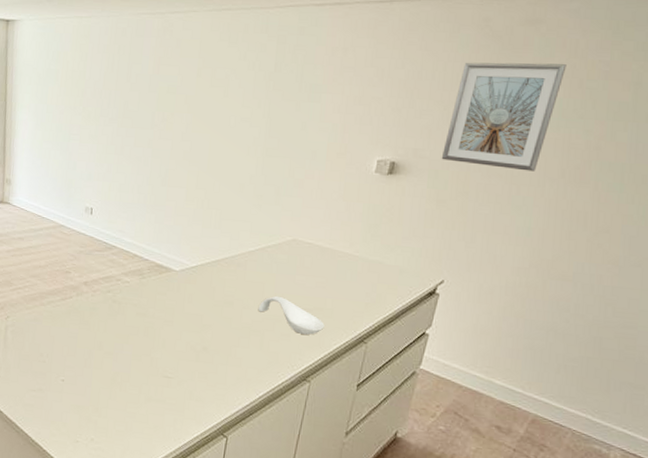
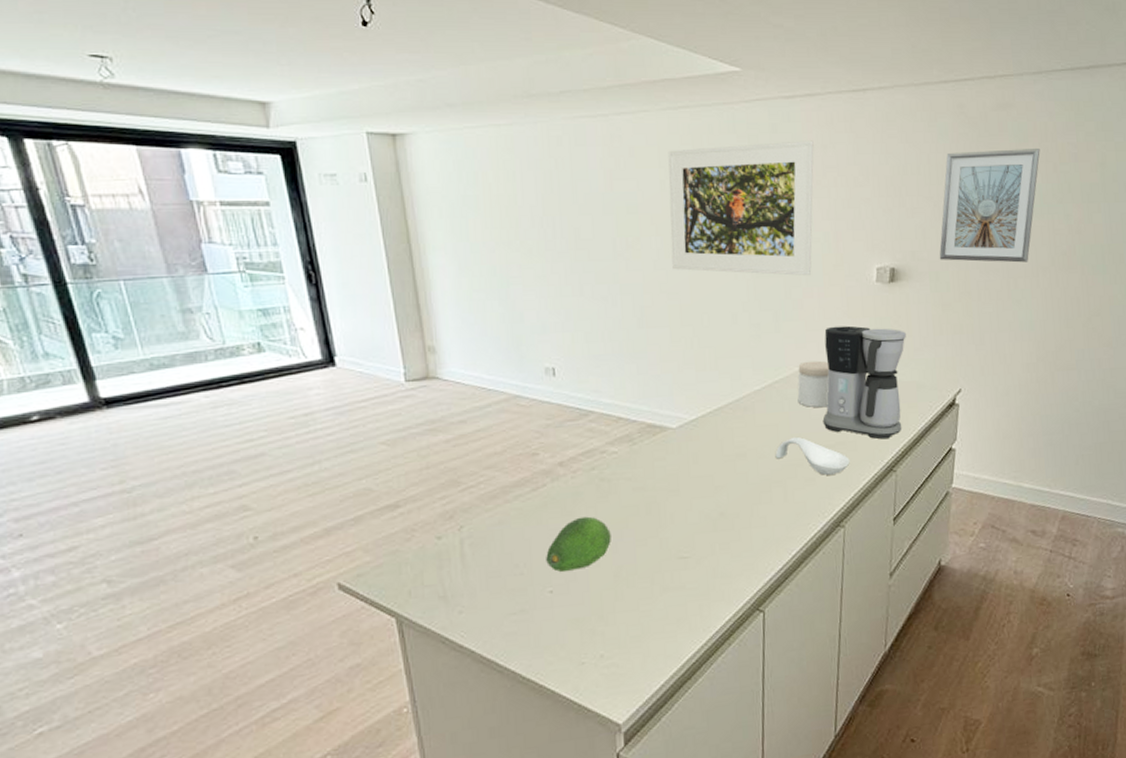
fruit: none [63,327,114,368] -> present [546,516,611,572]
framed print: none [196,43,336,160] -> present [668,140,814,276]
jar: none [285,233,319,275] -> present [797,360,830,408]
coffee maker: none [305,206,397,313] -> present [822,325,906,440]

